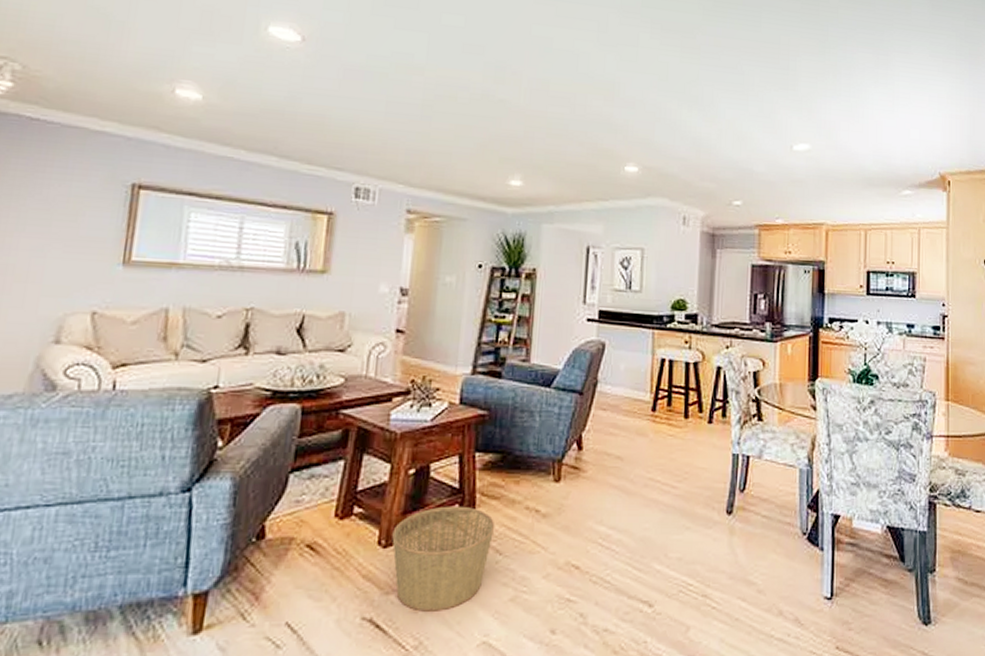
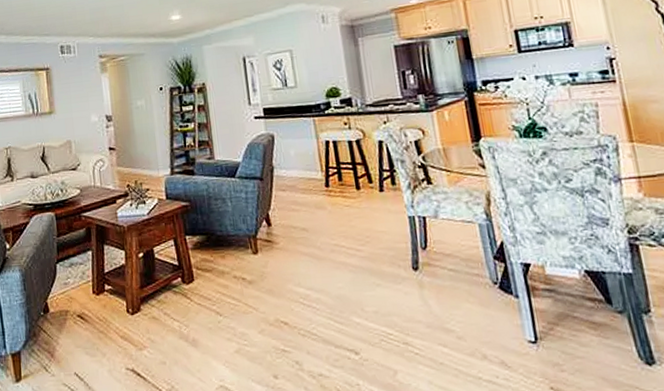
basket: present [392,506,495,612] -> none [135,279,213,363]

